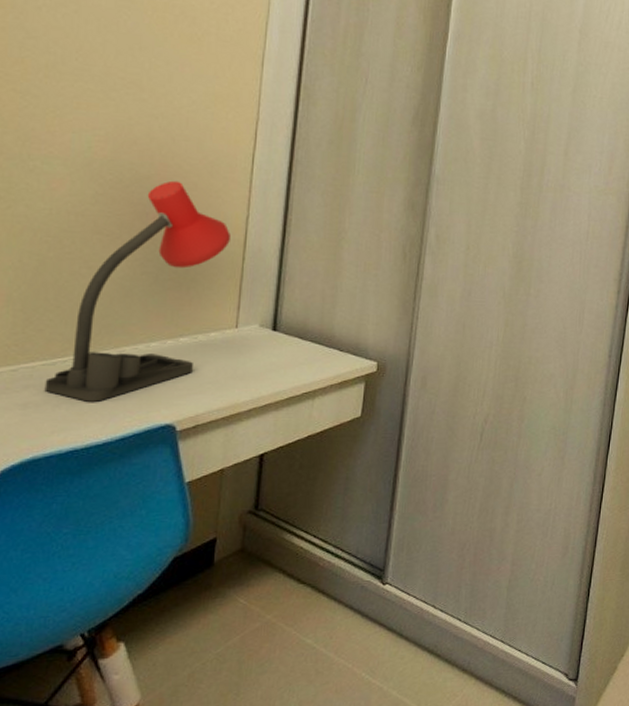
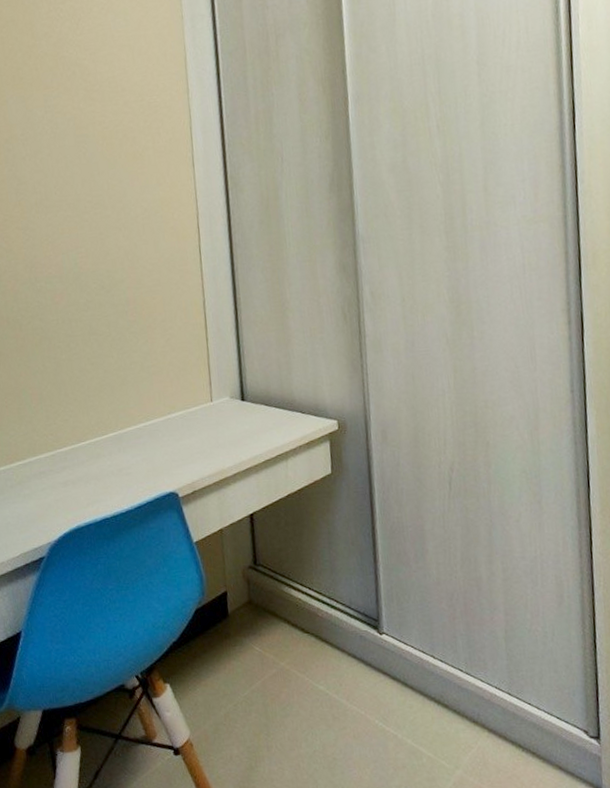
desk lamp: present [44,180,230,402] -> none [76,280,194,477]

